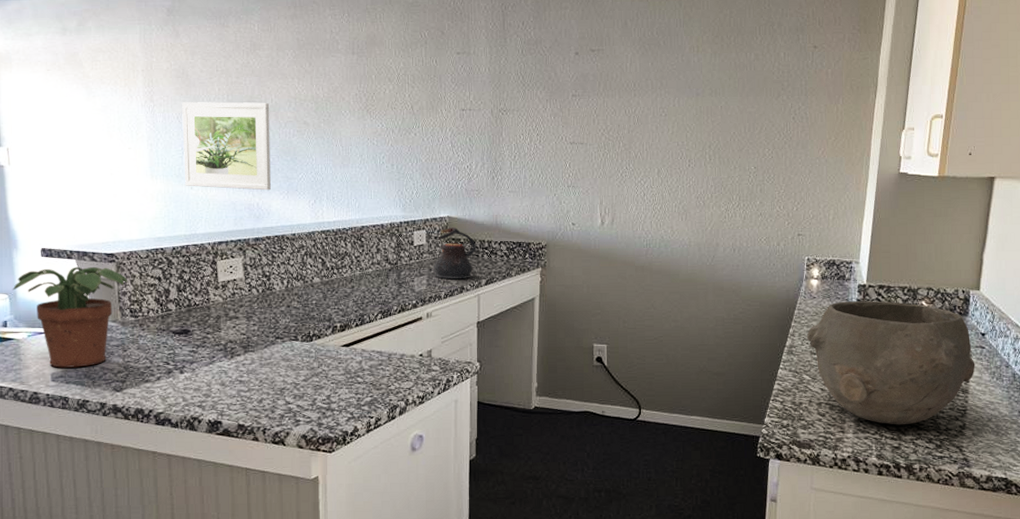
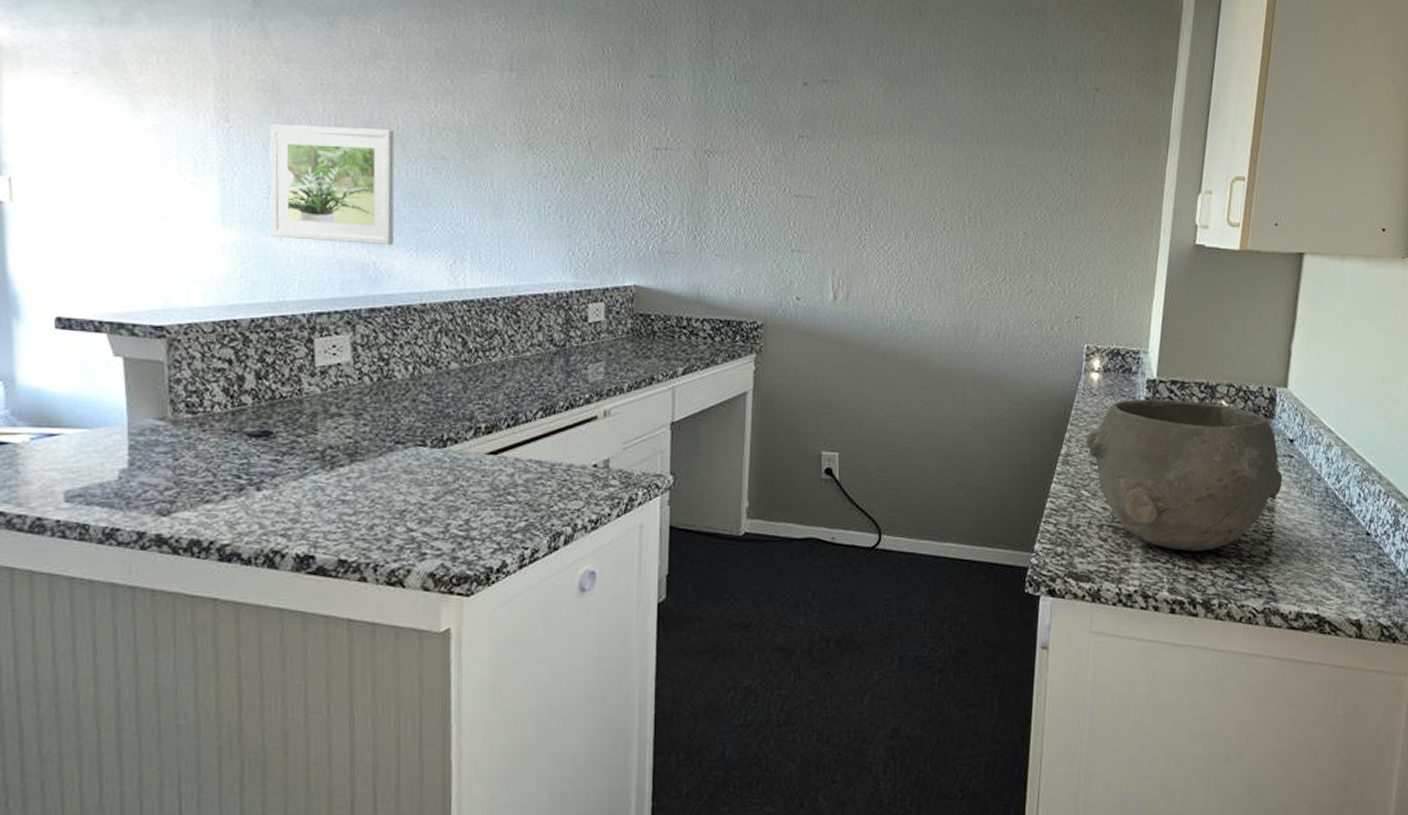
potted plant: present [12,266,128,368] -> none [9,343,184,483]
teapot: present [434,228,477,280] -> none [614,300,672,367]

